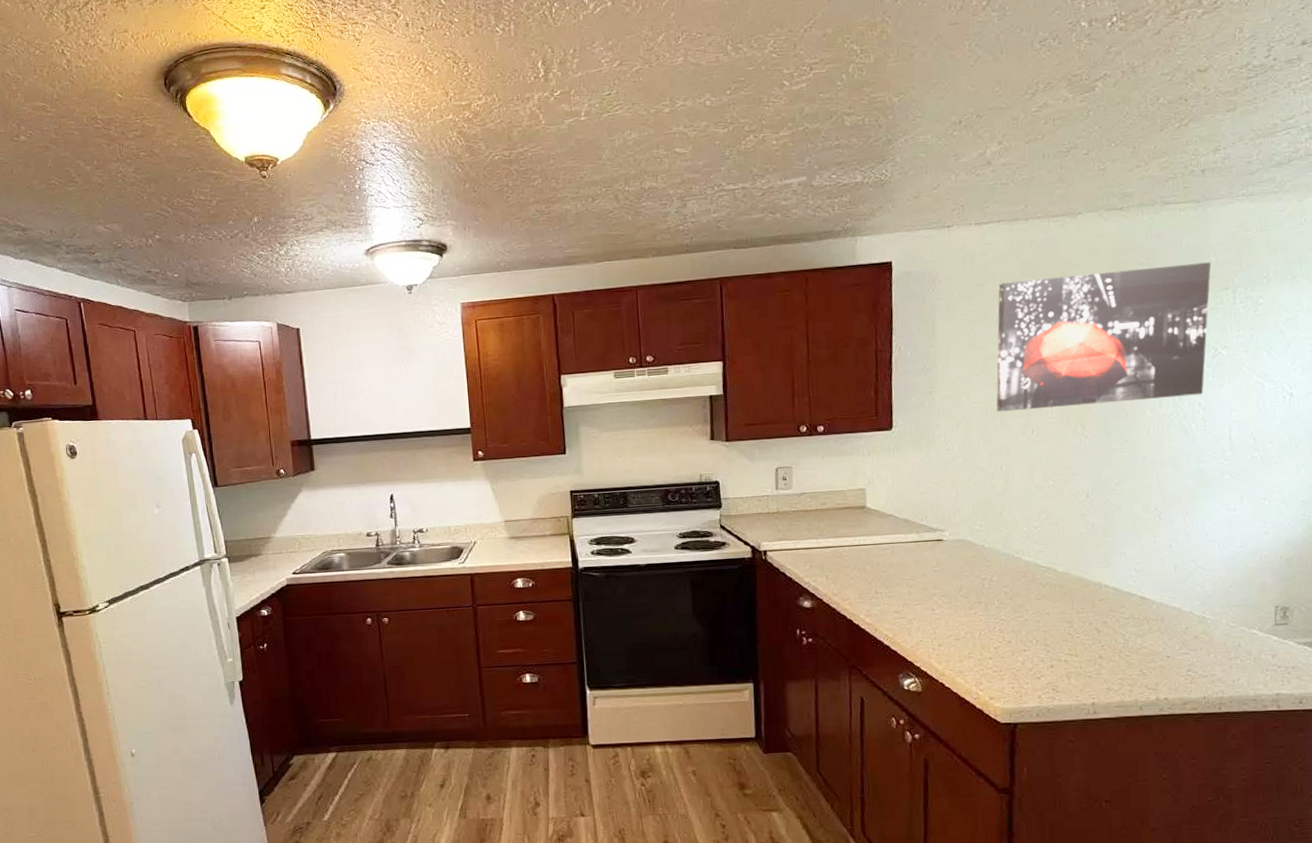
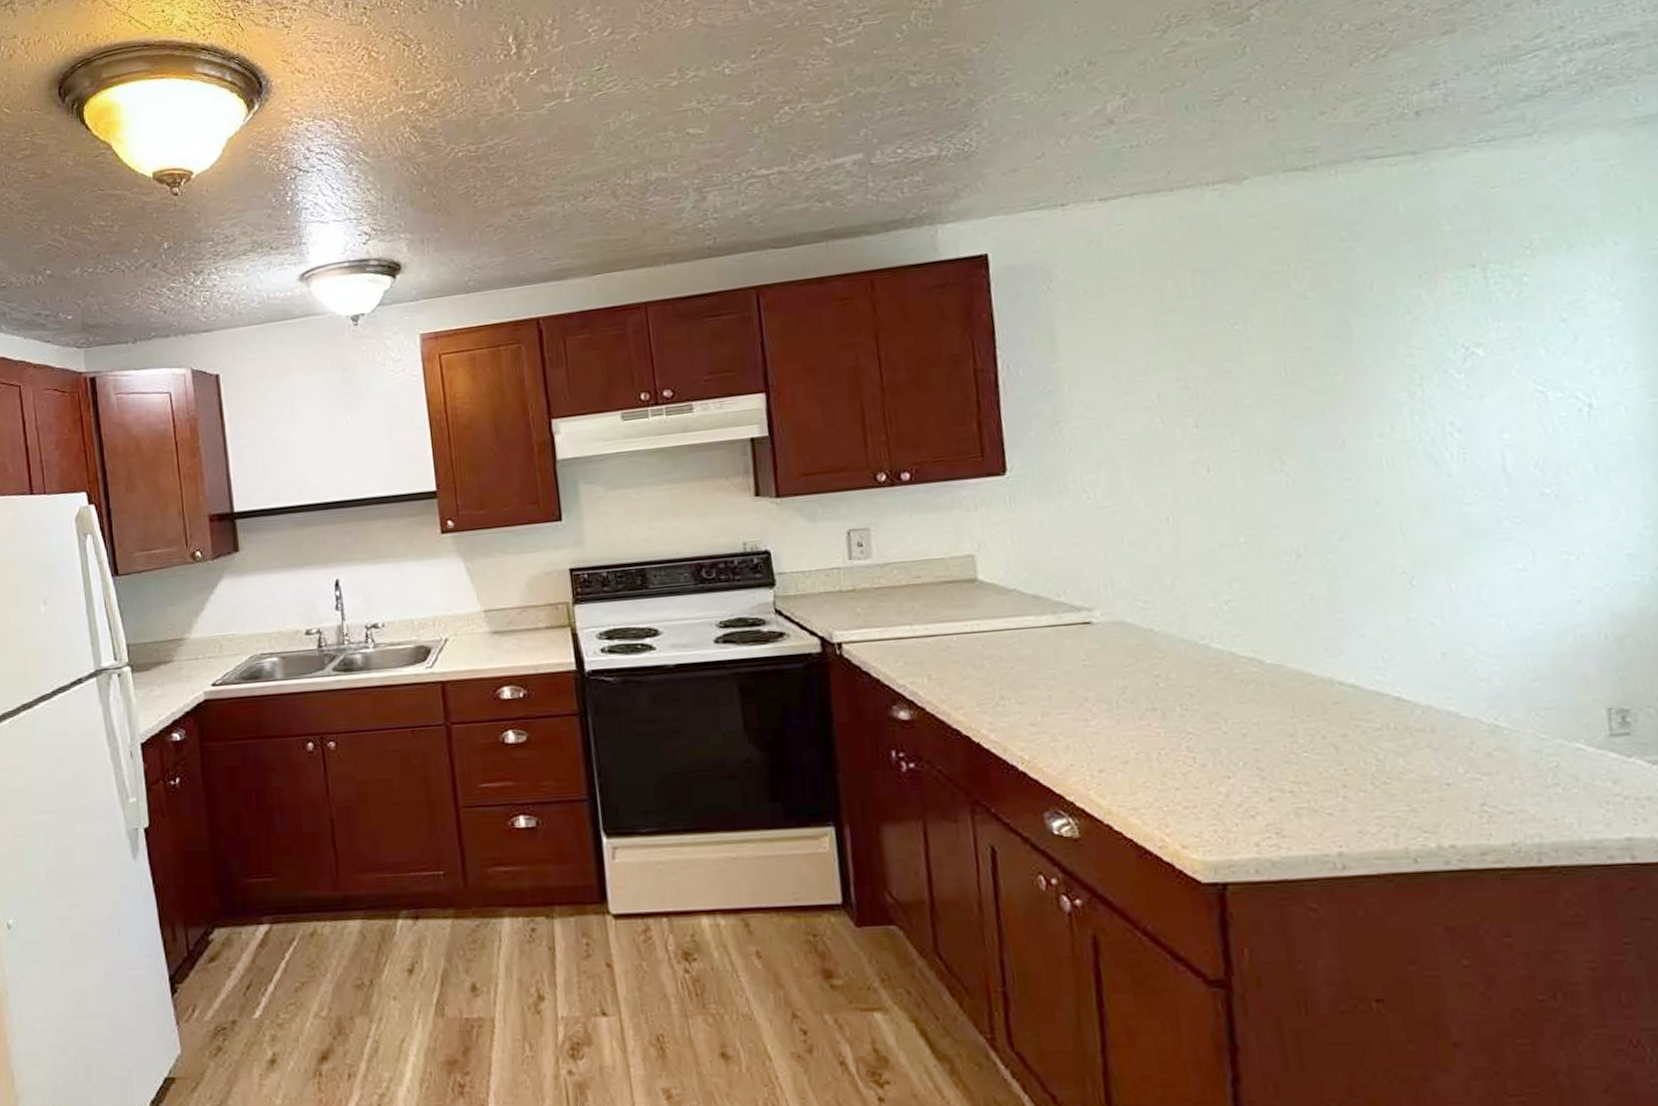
wall art: present [996,262,1212,412] -> none [1139,231,1456,446]

